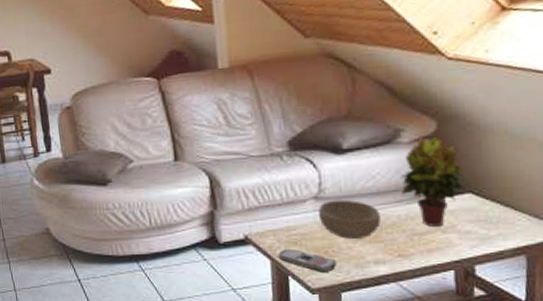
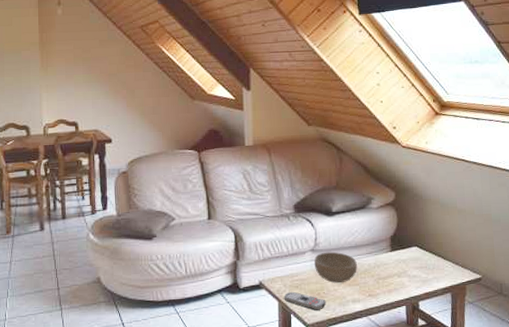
potted plant: present [401,136,470,226] -> none [371,204,416,272]

